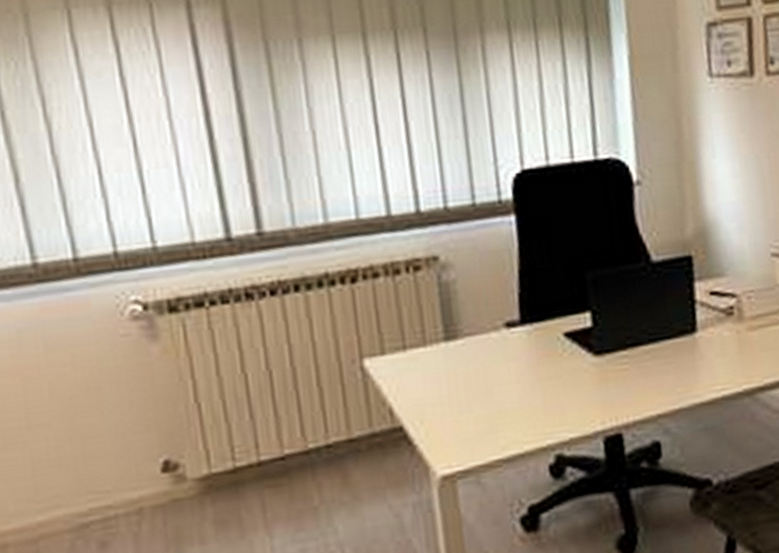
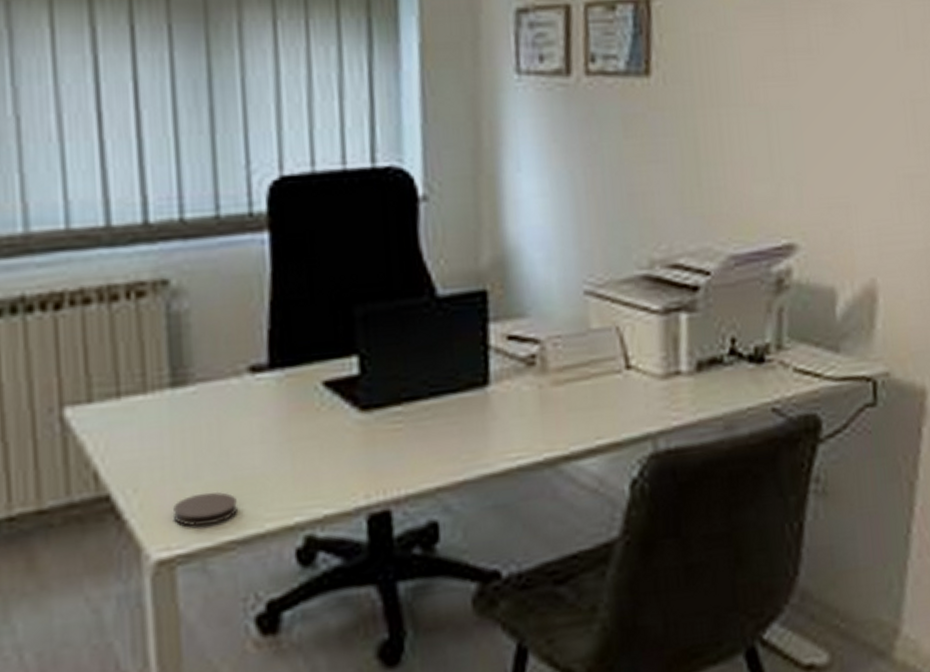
coaster: none [452,421,502,449] -> present [173,491,237,526]

